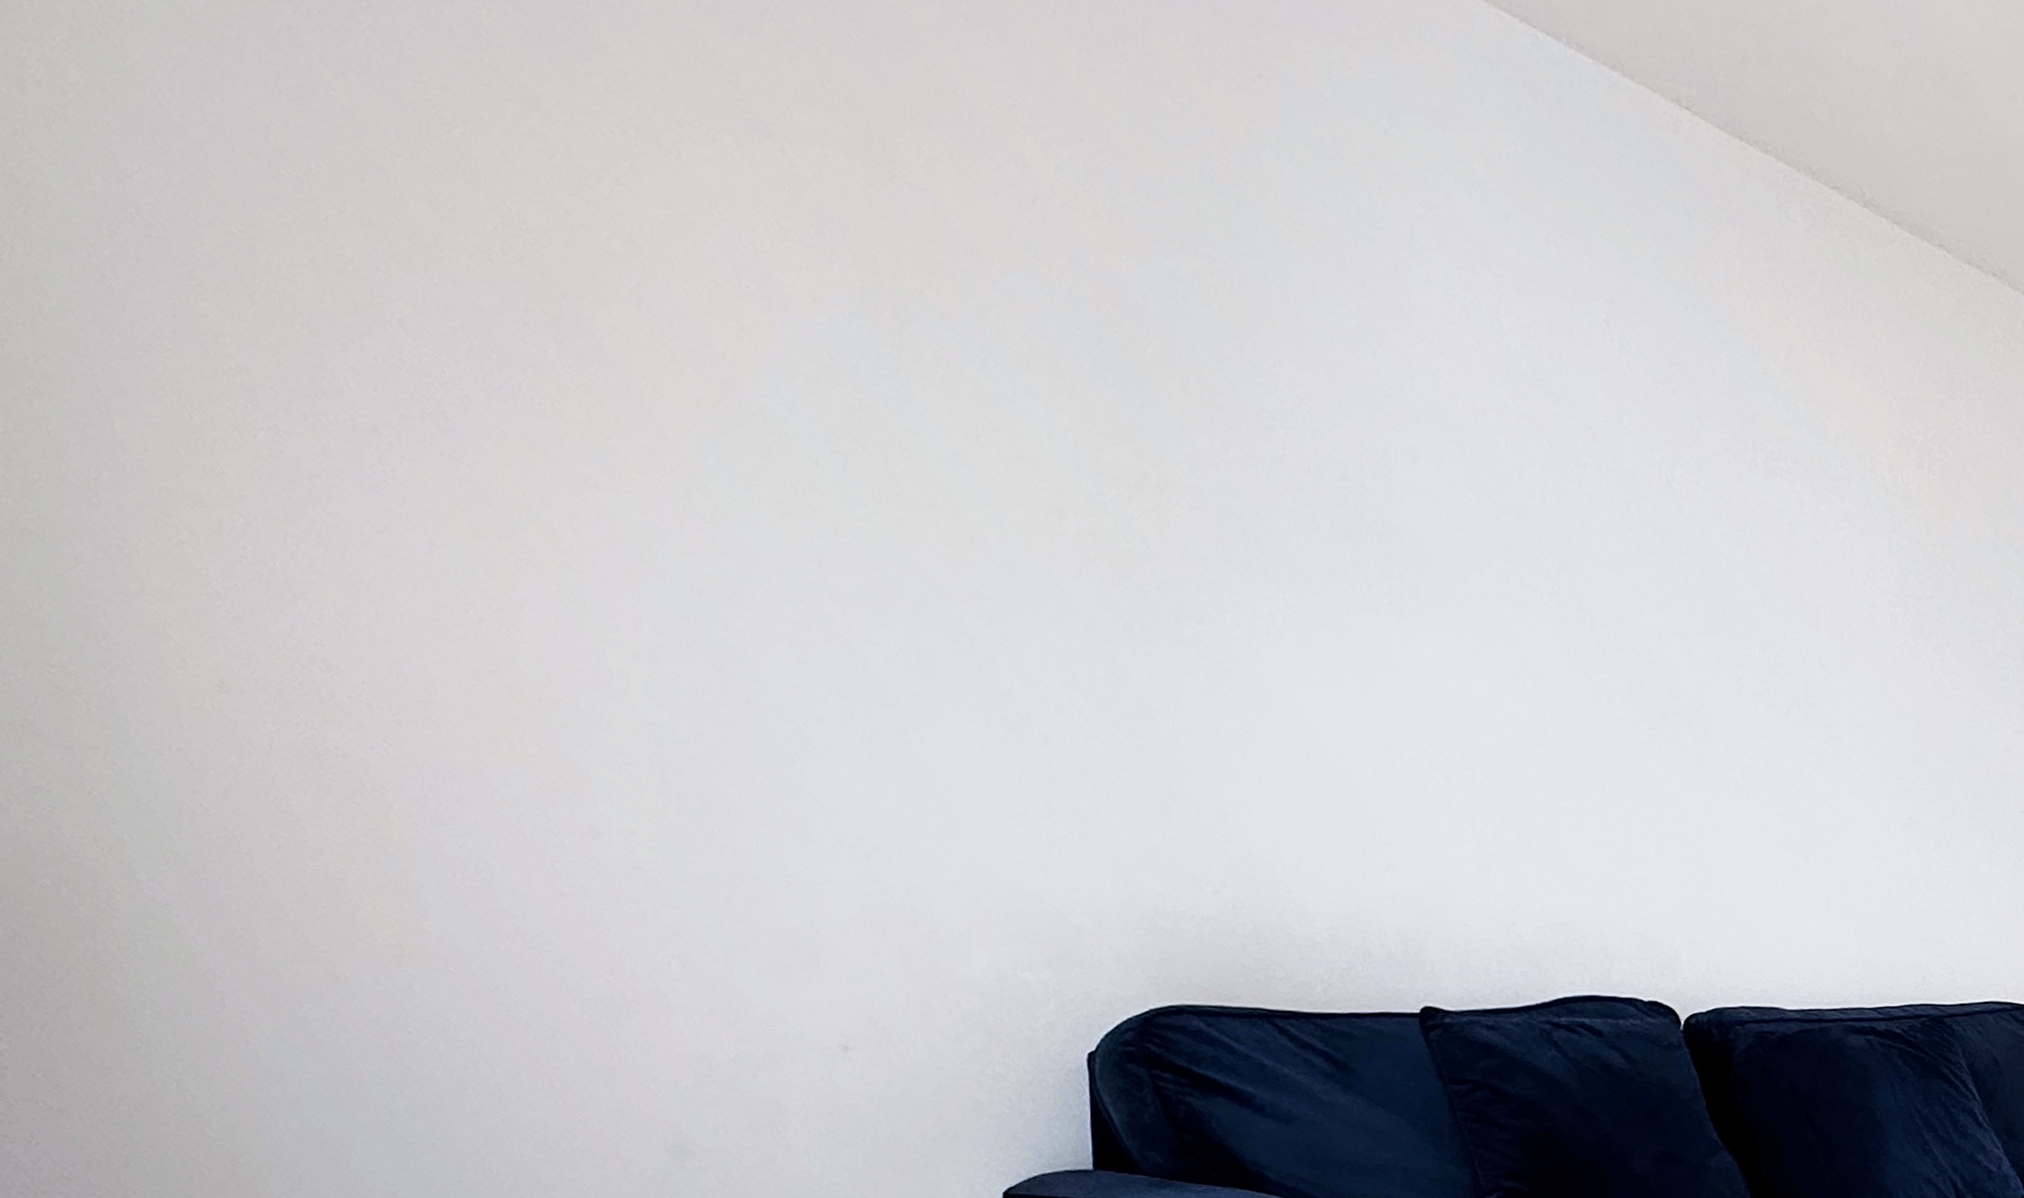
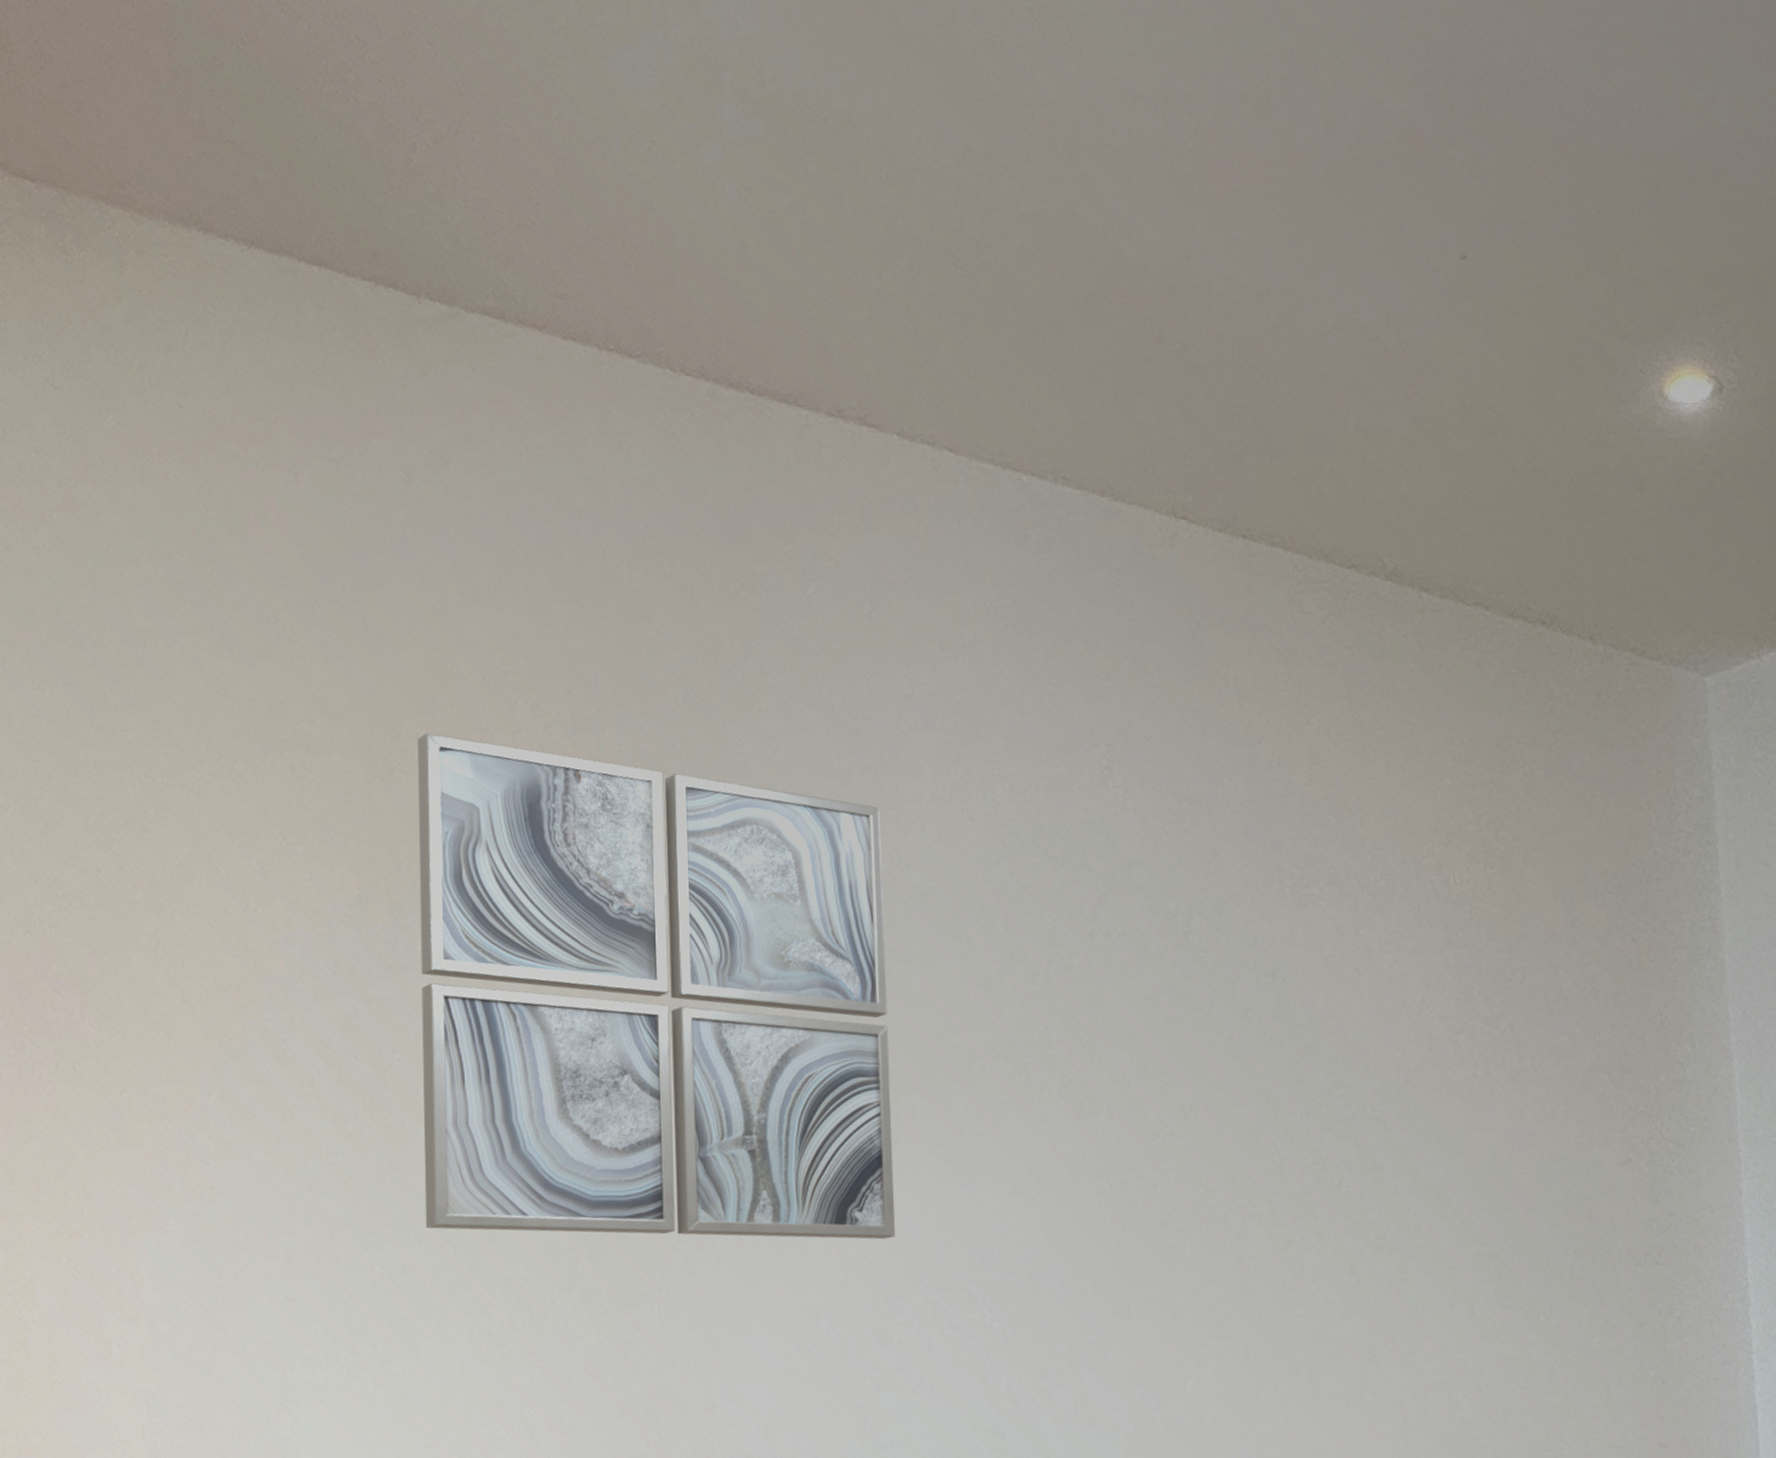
wall art: none [920,148,1397,696] -> present [418,733,895,1240]

